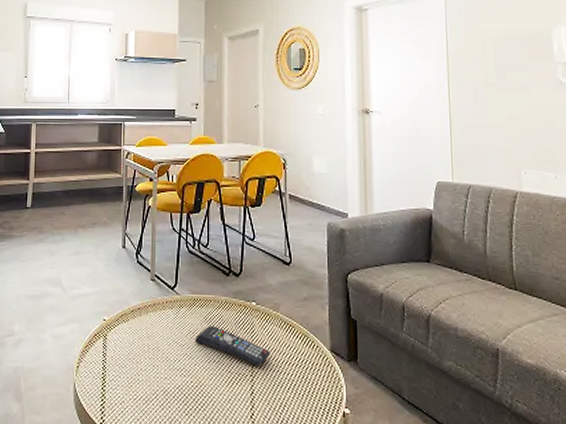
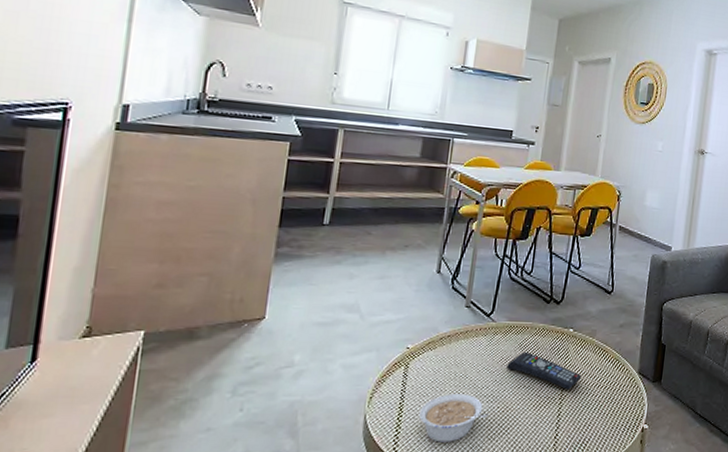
legume: none [121,366,184,415] -> present [419,394,490,443]

